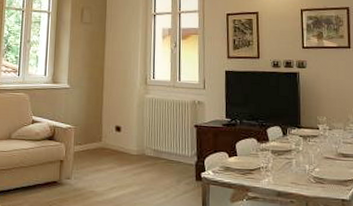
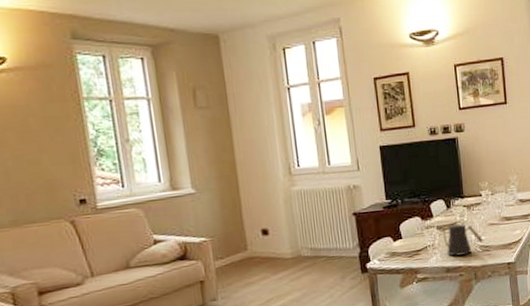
kettle: none [271,151,318,183] -> present [437,223,484,256]

